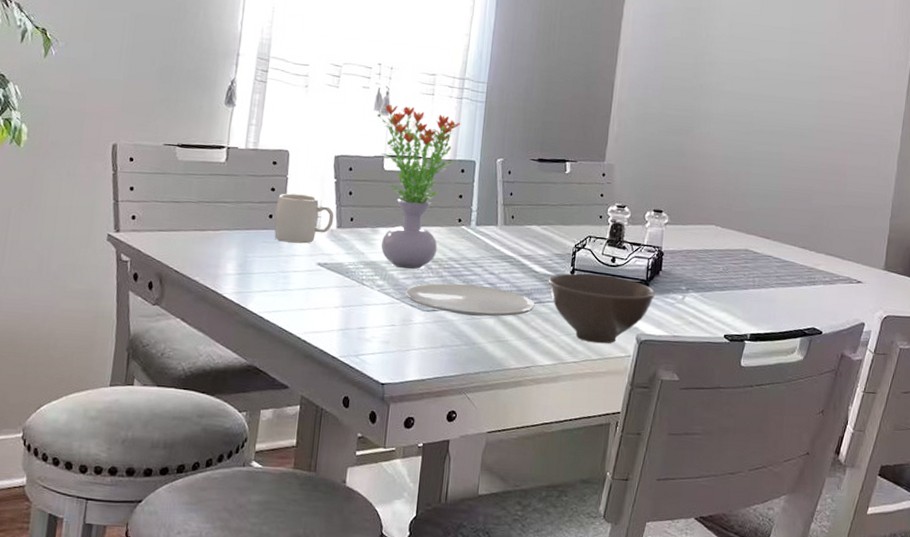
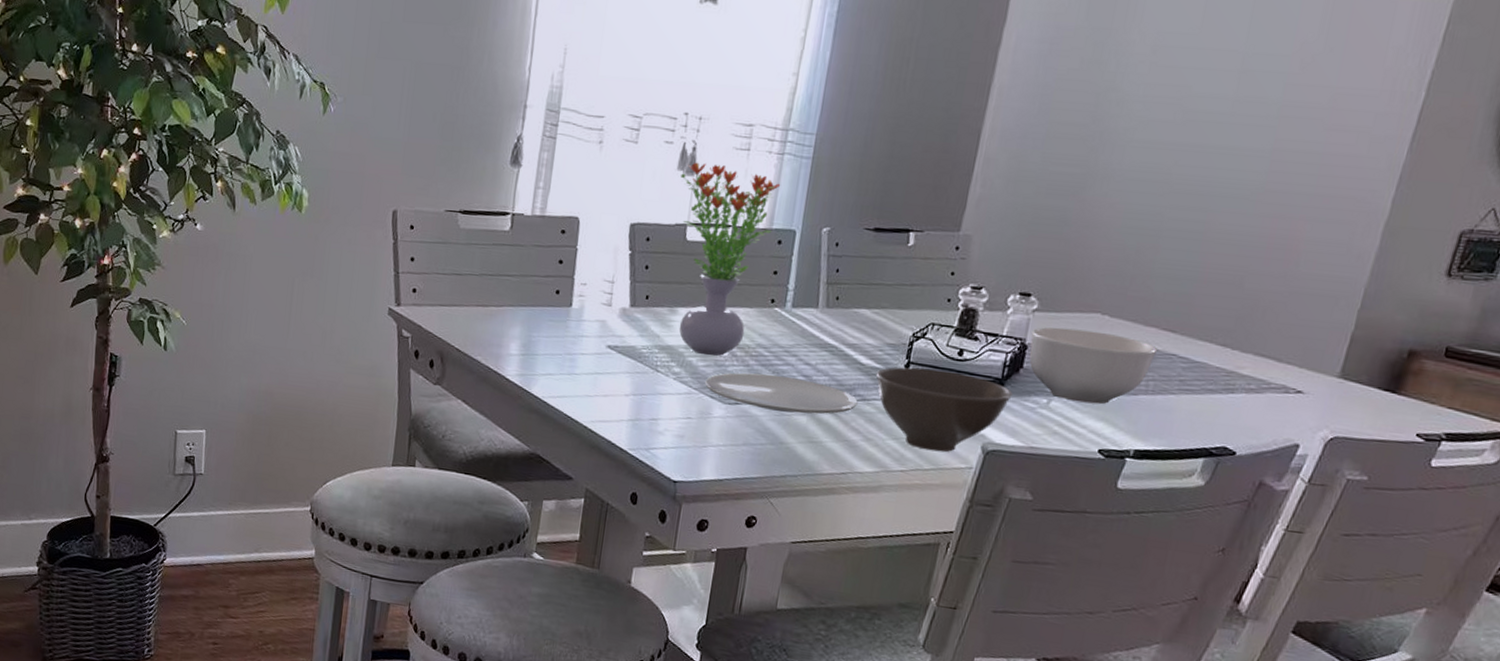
mug: present [274,193,334,244] -> none [561,266,628,324]
bowl: none [665,237,759,298] -> present [1029,327,1158,405]

